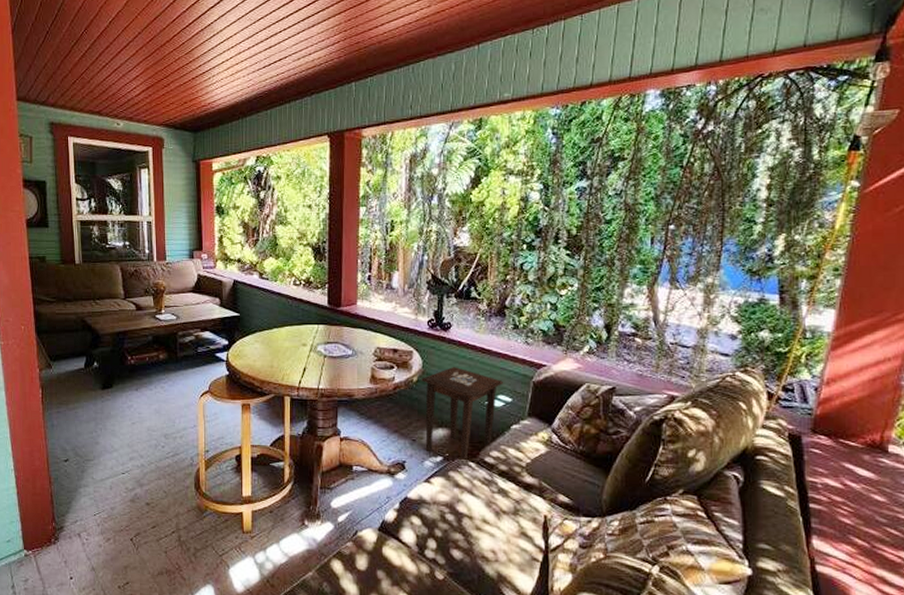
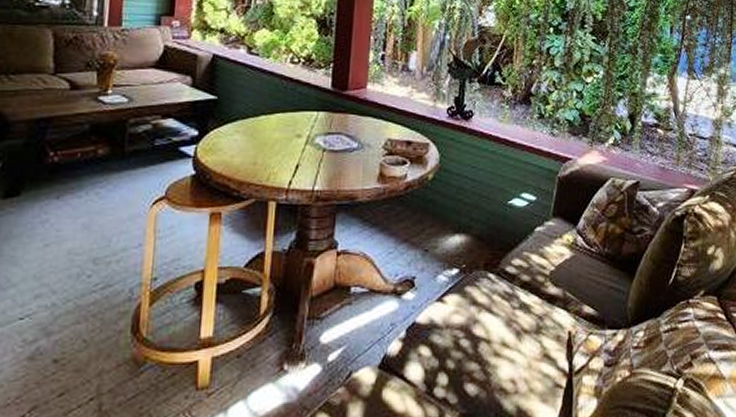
side table: present [420,366,504,461] -> none [436,160,528,273]

